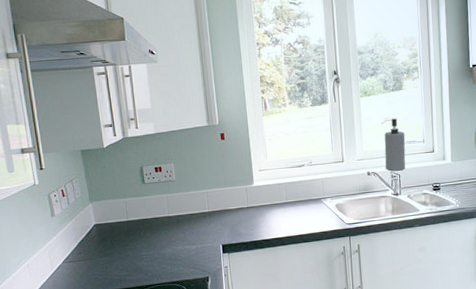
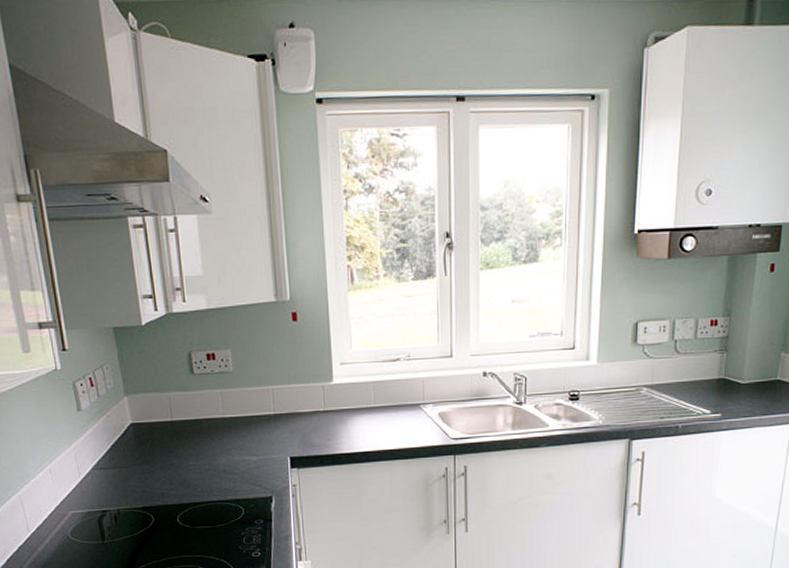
soap dispenser: present [381,118,406,171] -> none [506,301,537,372]

